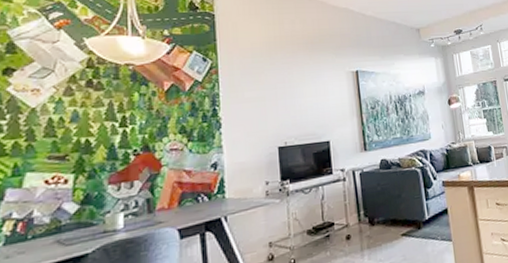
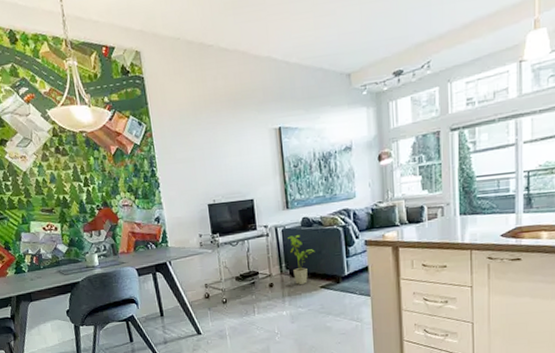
house plant: none [366,178,395,235] -> present [288,235,315,285]

